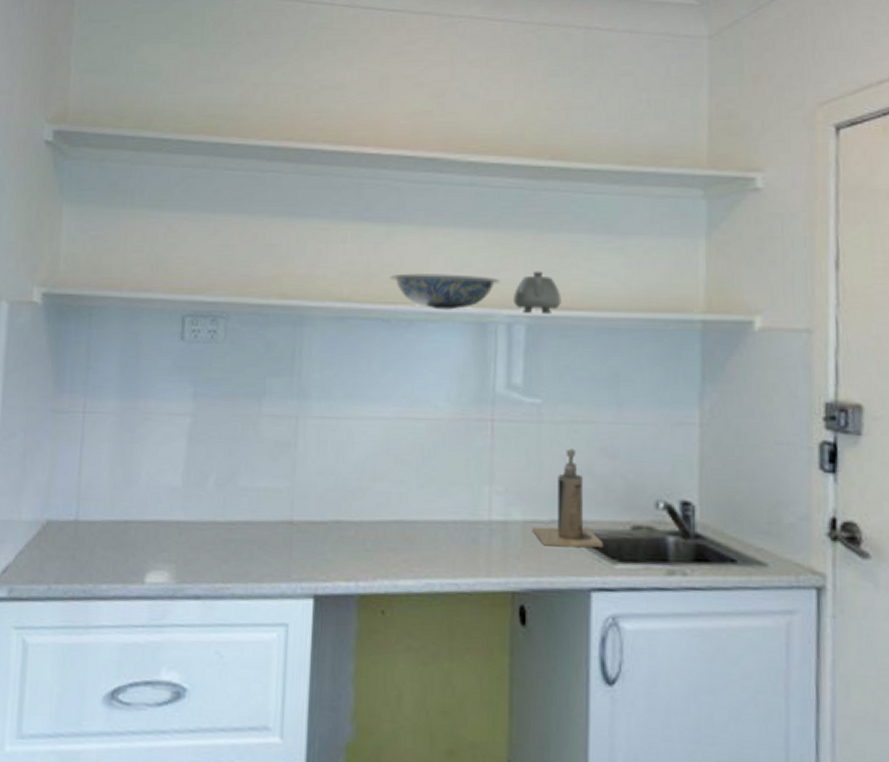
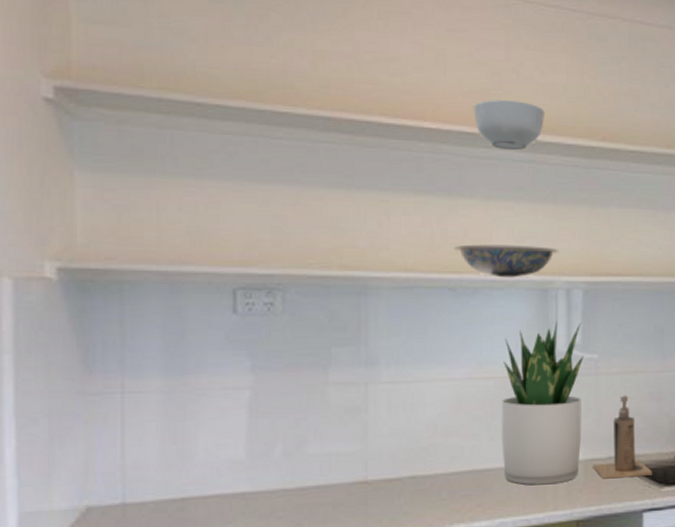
bowl: none [415,121,490,172] -> present [473,100,546,150]
planter: none [431,358,525,546] -> present [501,320,583,486]
teapot: present [512,271,562,315] -> none [570,241,614,280]

